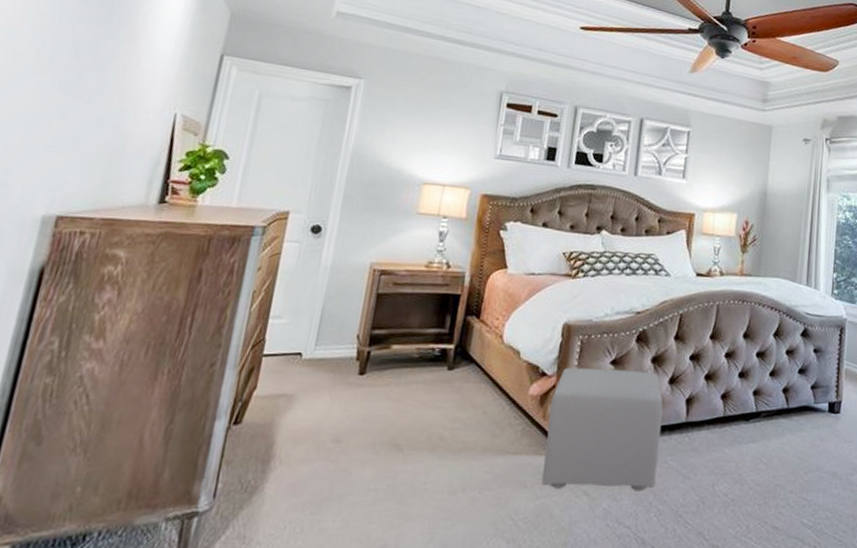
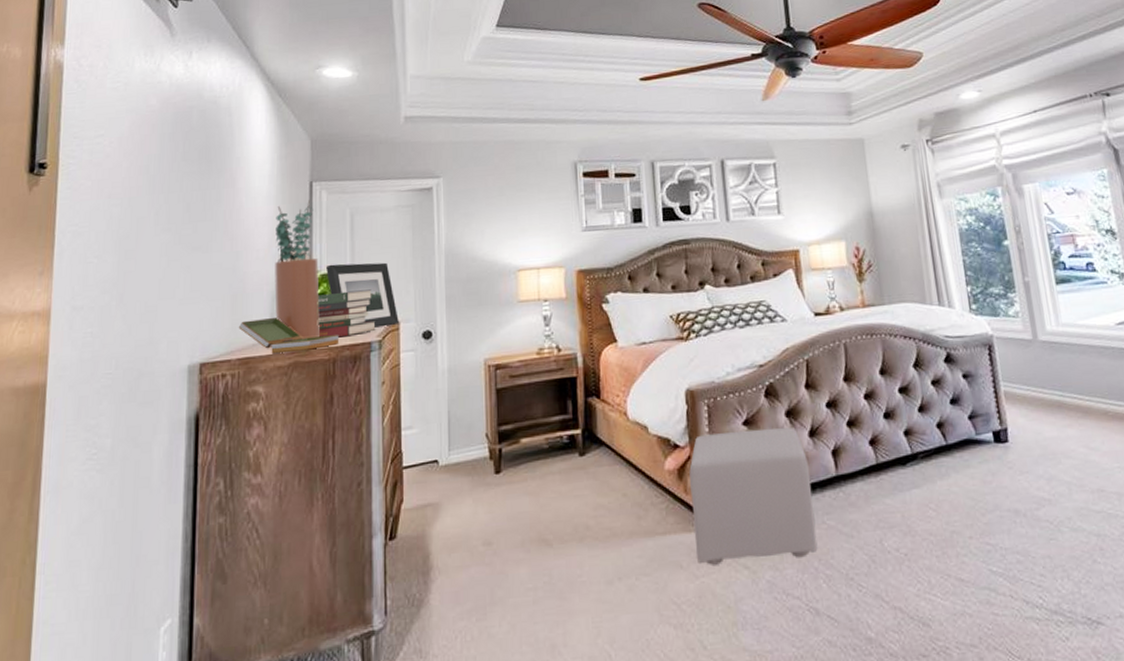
jewelry box: none [109,181,221,224] -> present [238,317,340,354]
vase: none [153,72,220,213] -> present [274,200,320,339]
books: none [198,170,266,217] -> present [318,289,376,338]
picture frame: none [220,141,290,214] -> present [326,262,399,328]

